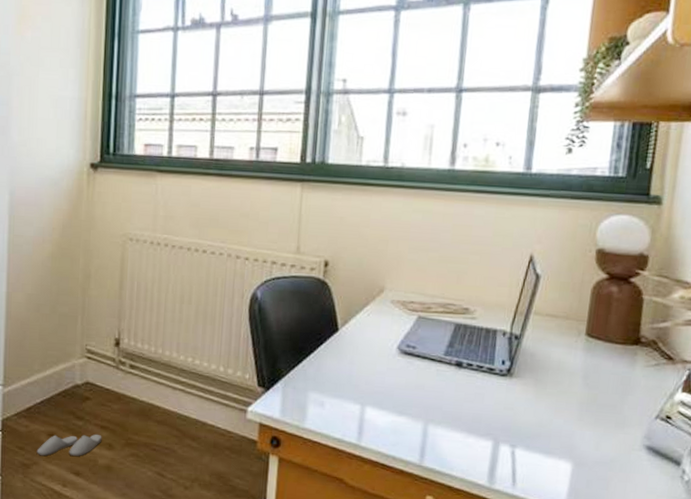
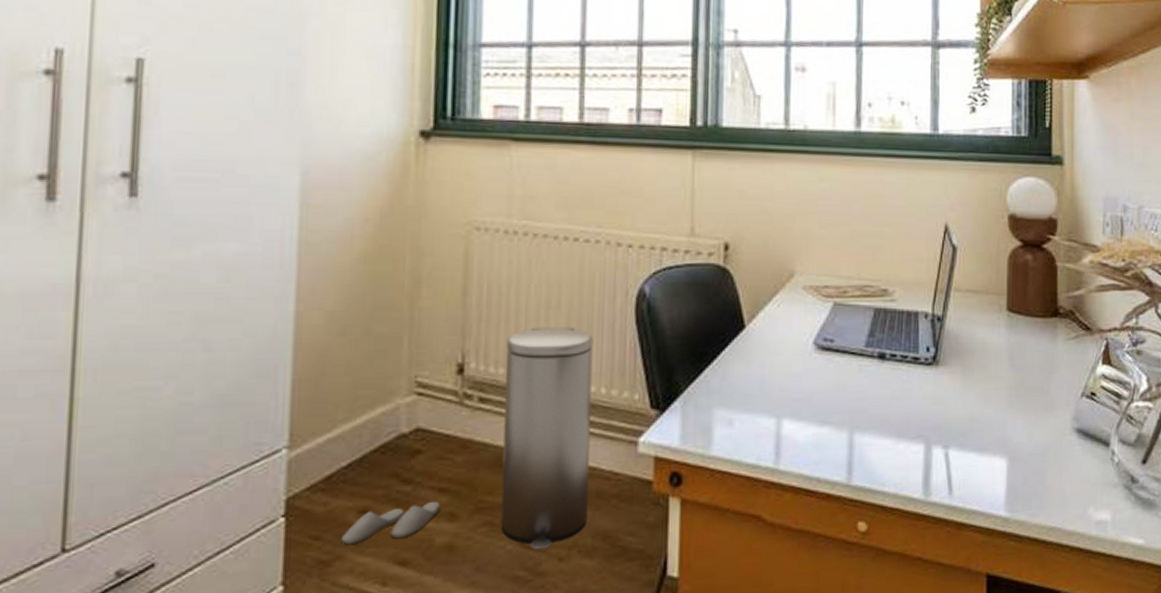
pedal bin: none [143,317,215,479] -> present [500,327,593,550]

